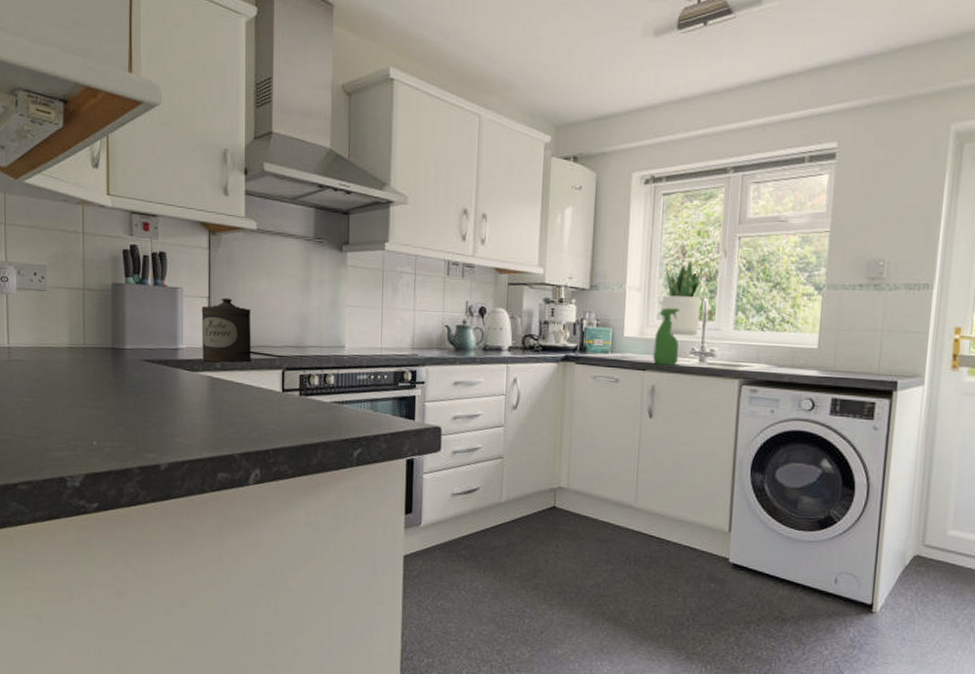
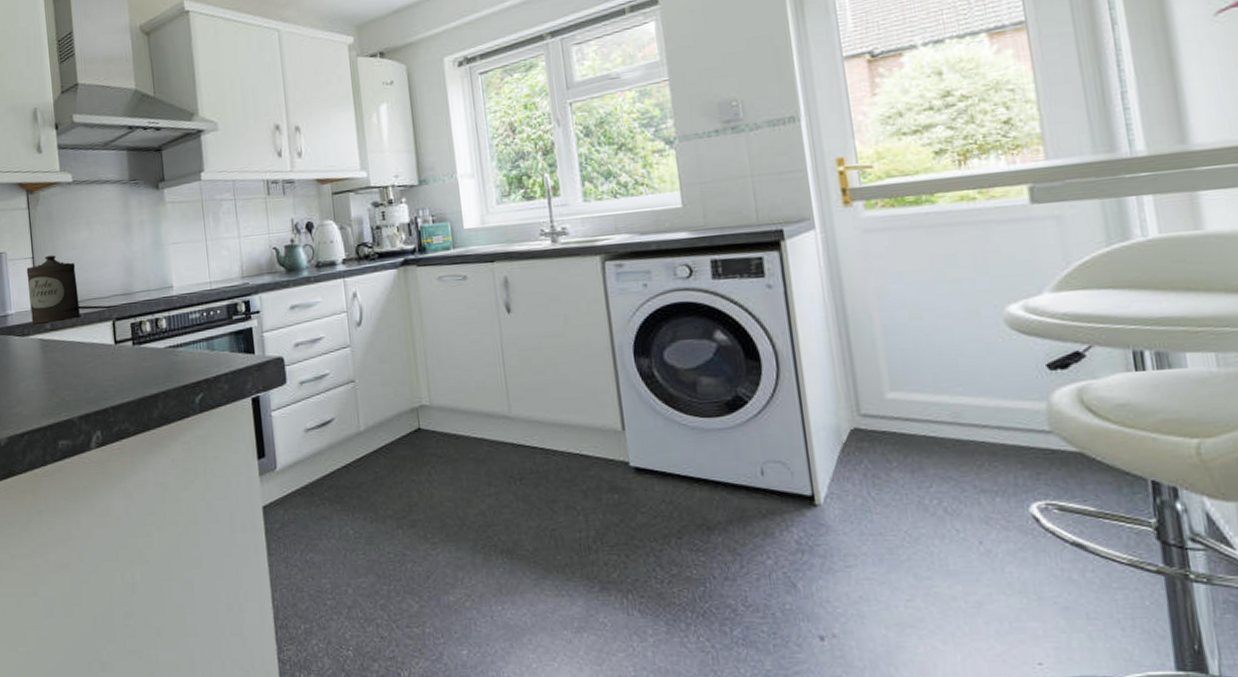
spray bottle: present [653,307,679,367] -> none [497,189,529,255]
planter: present [661,260,703,336] -> none [496,136,544,219]

